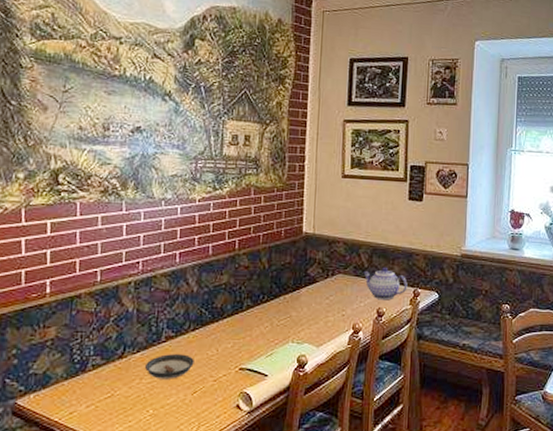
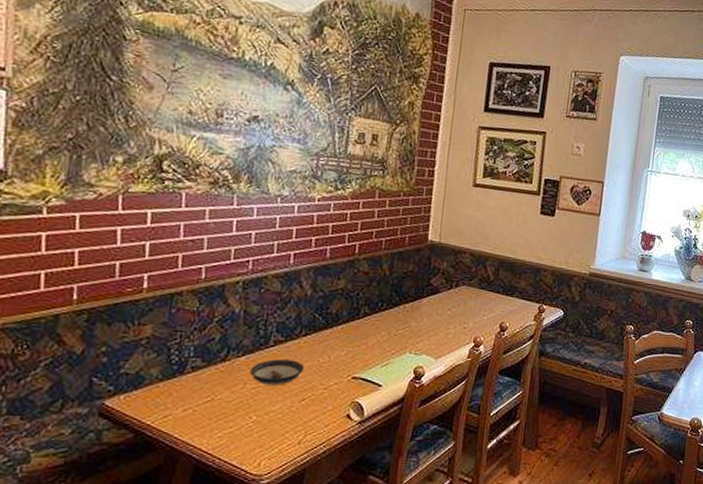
teapot: present [363,267,408,301] -> none [488,281,533,315]

